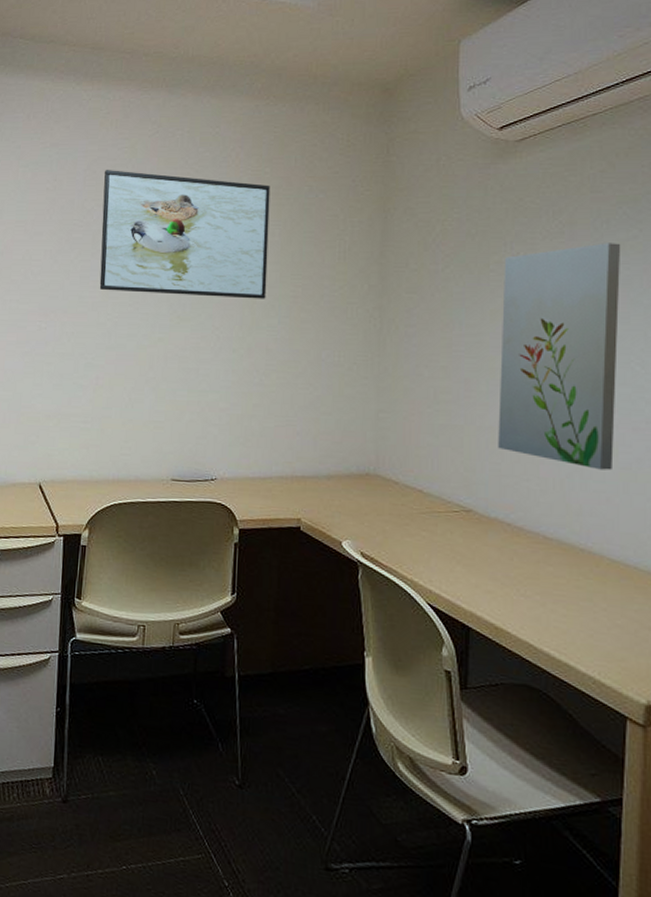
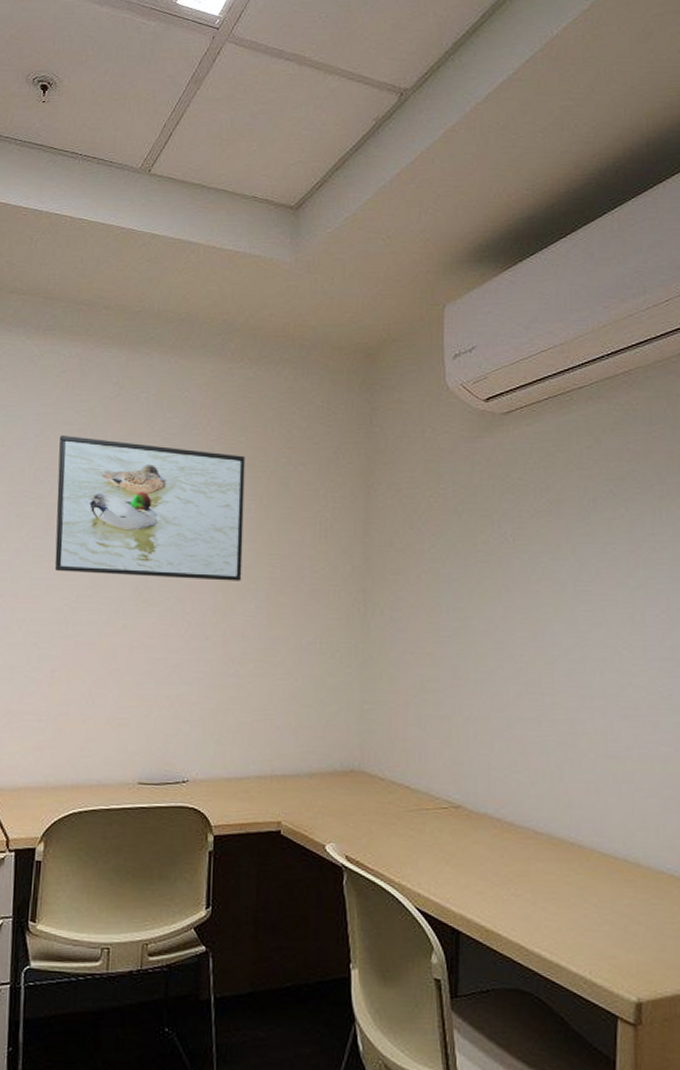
wall art: present [498,243,621,471] -> none [487,522,608,760]

